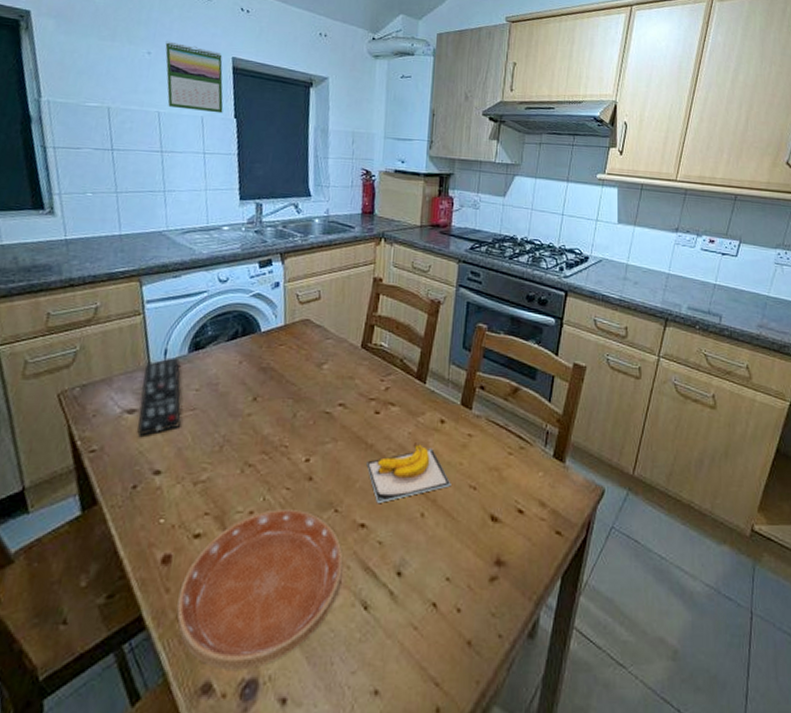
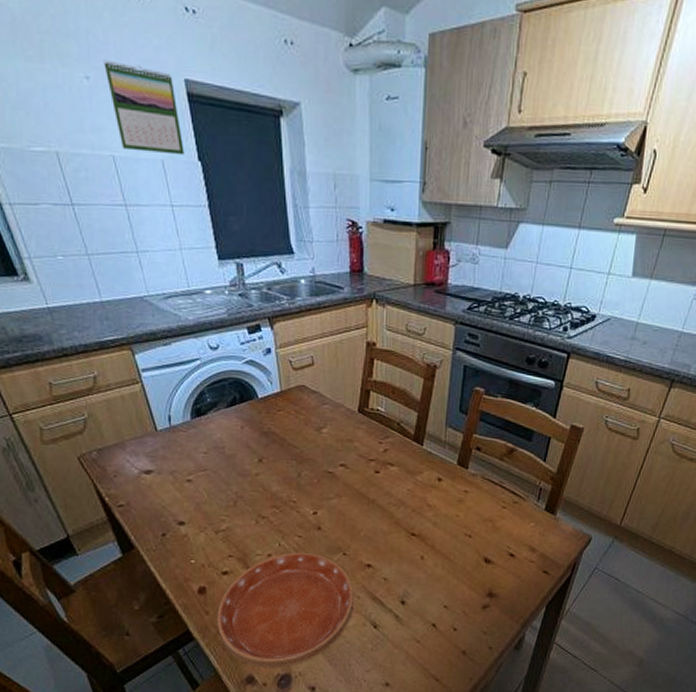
remote control: present [137,357,181,436] -> none [152,423,195,493]
banana: present [366,442,451,503] -> none [369,498,448,548]

